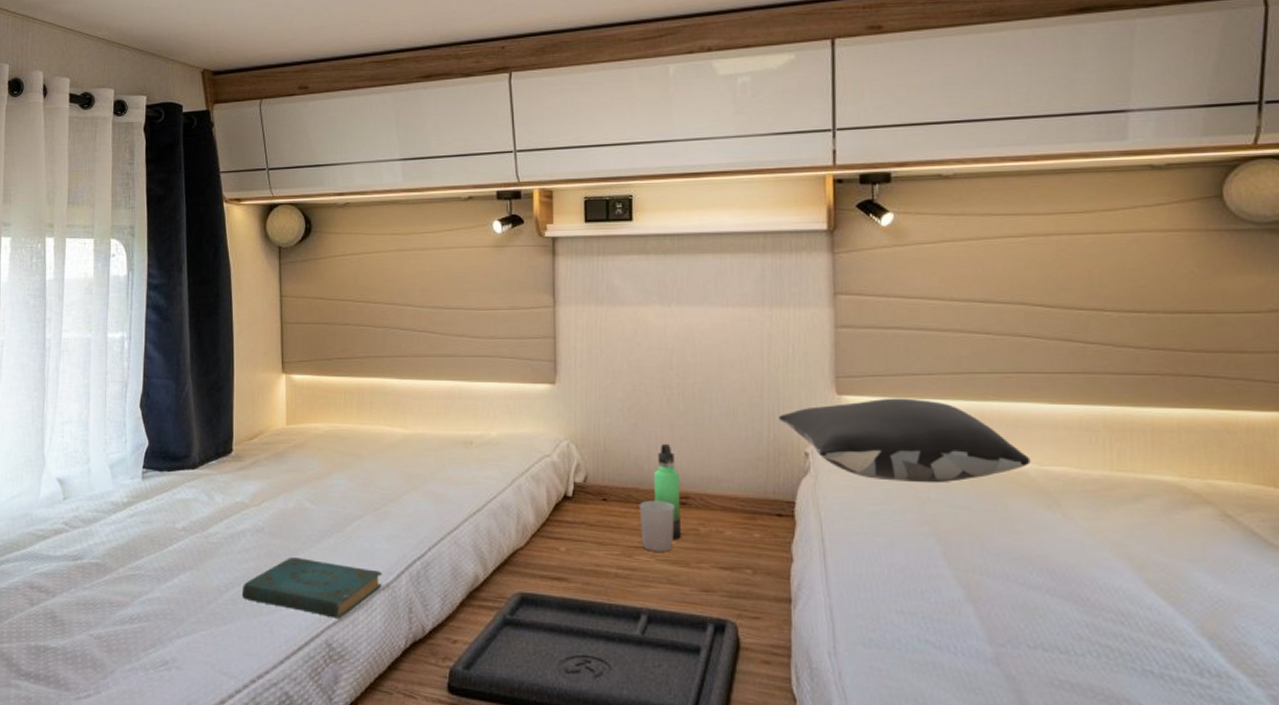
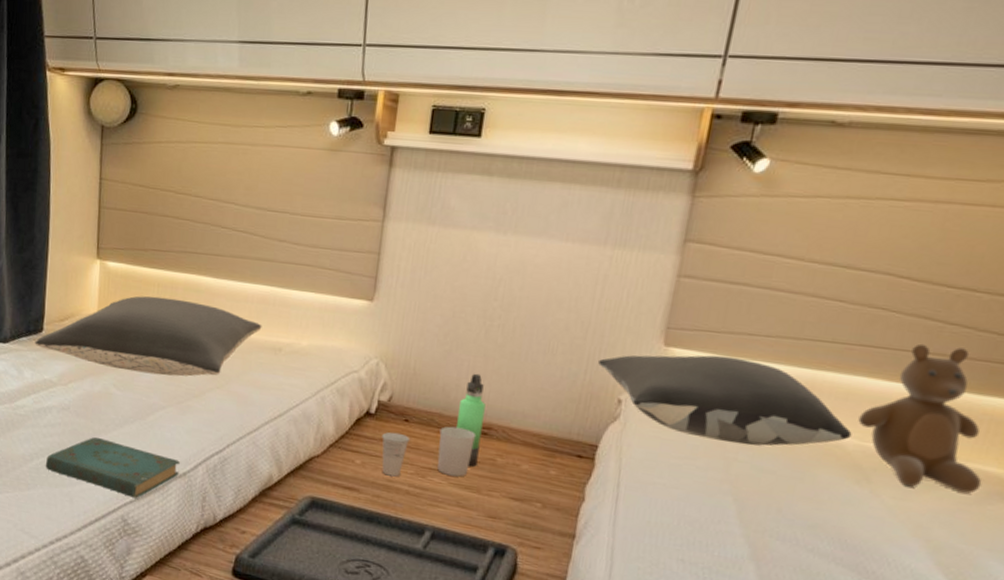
pillow: none [224,404,451,483] -> present [35,296,262,377]
cup: none [583,513,612,560] -> present [381,432,411,477]
teddy bear: none [1033,364,1164,506] -> present [858,343,982,494]

